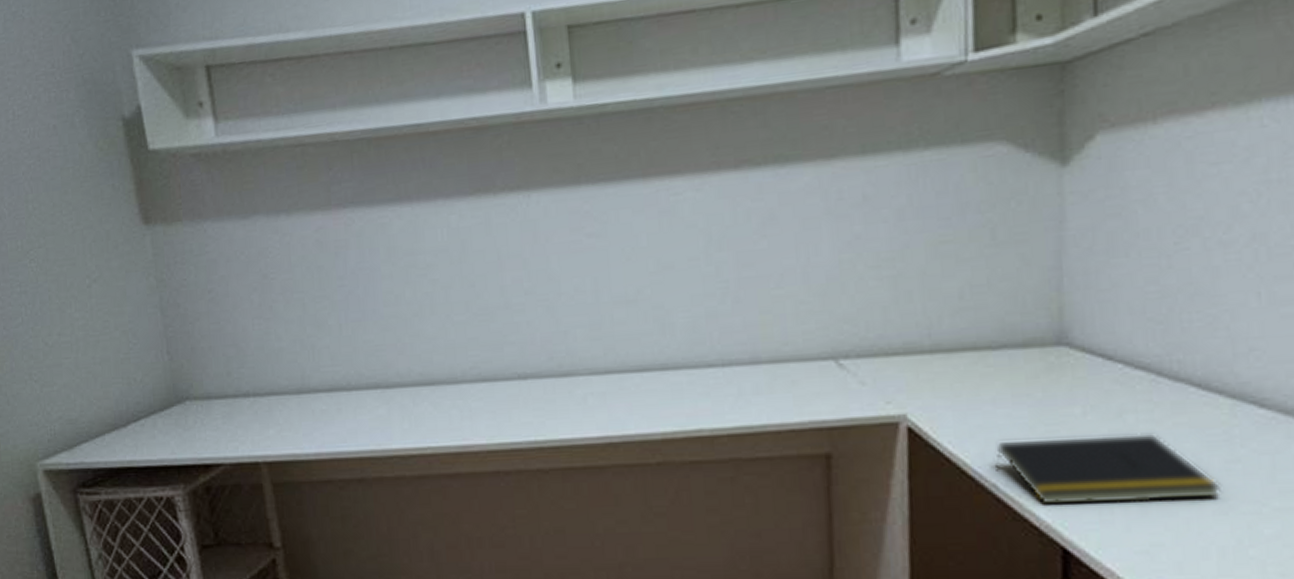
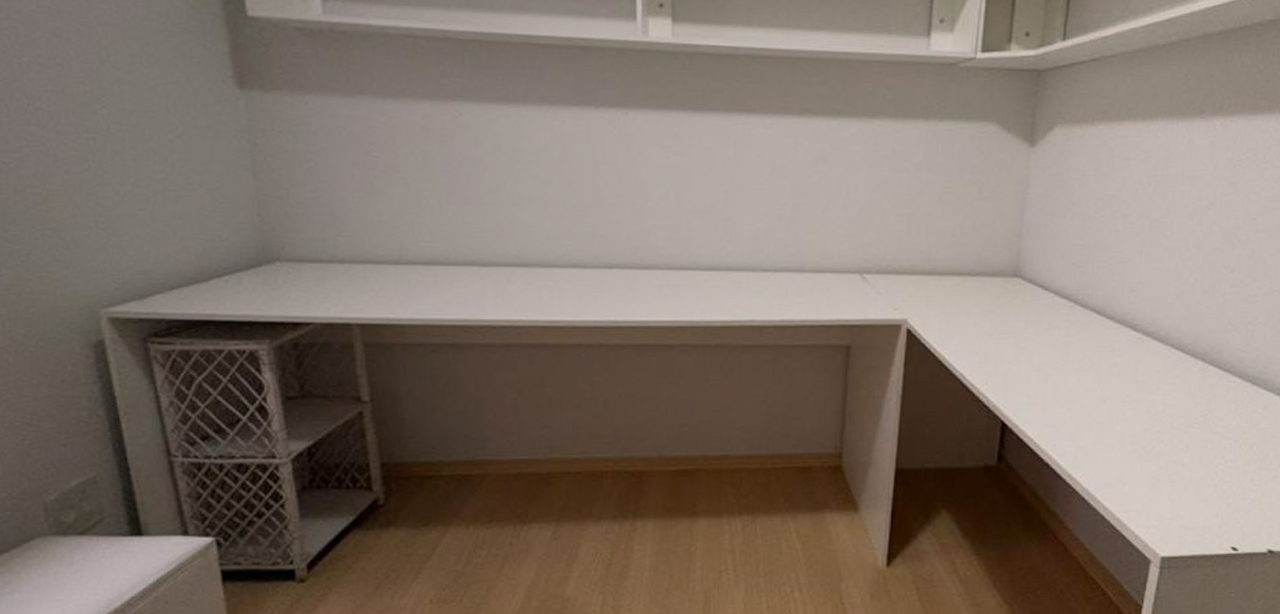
notepad: present [995,432,1221,506] -> none [964,342,1104,392]

